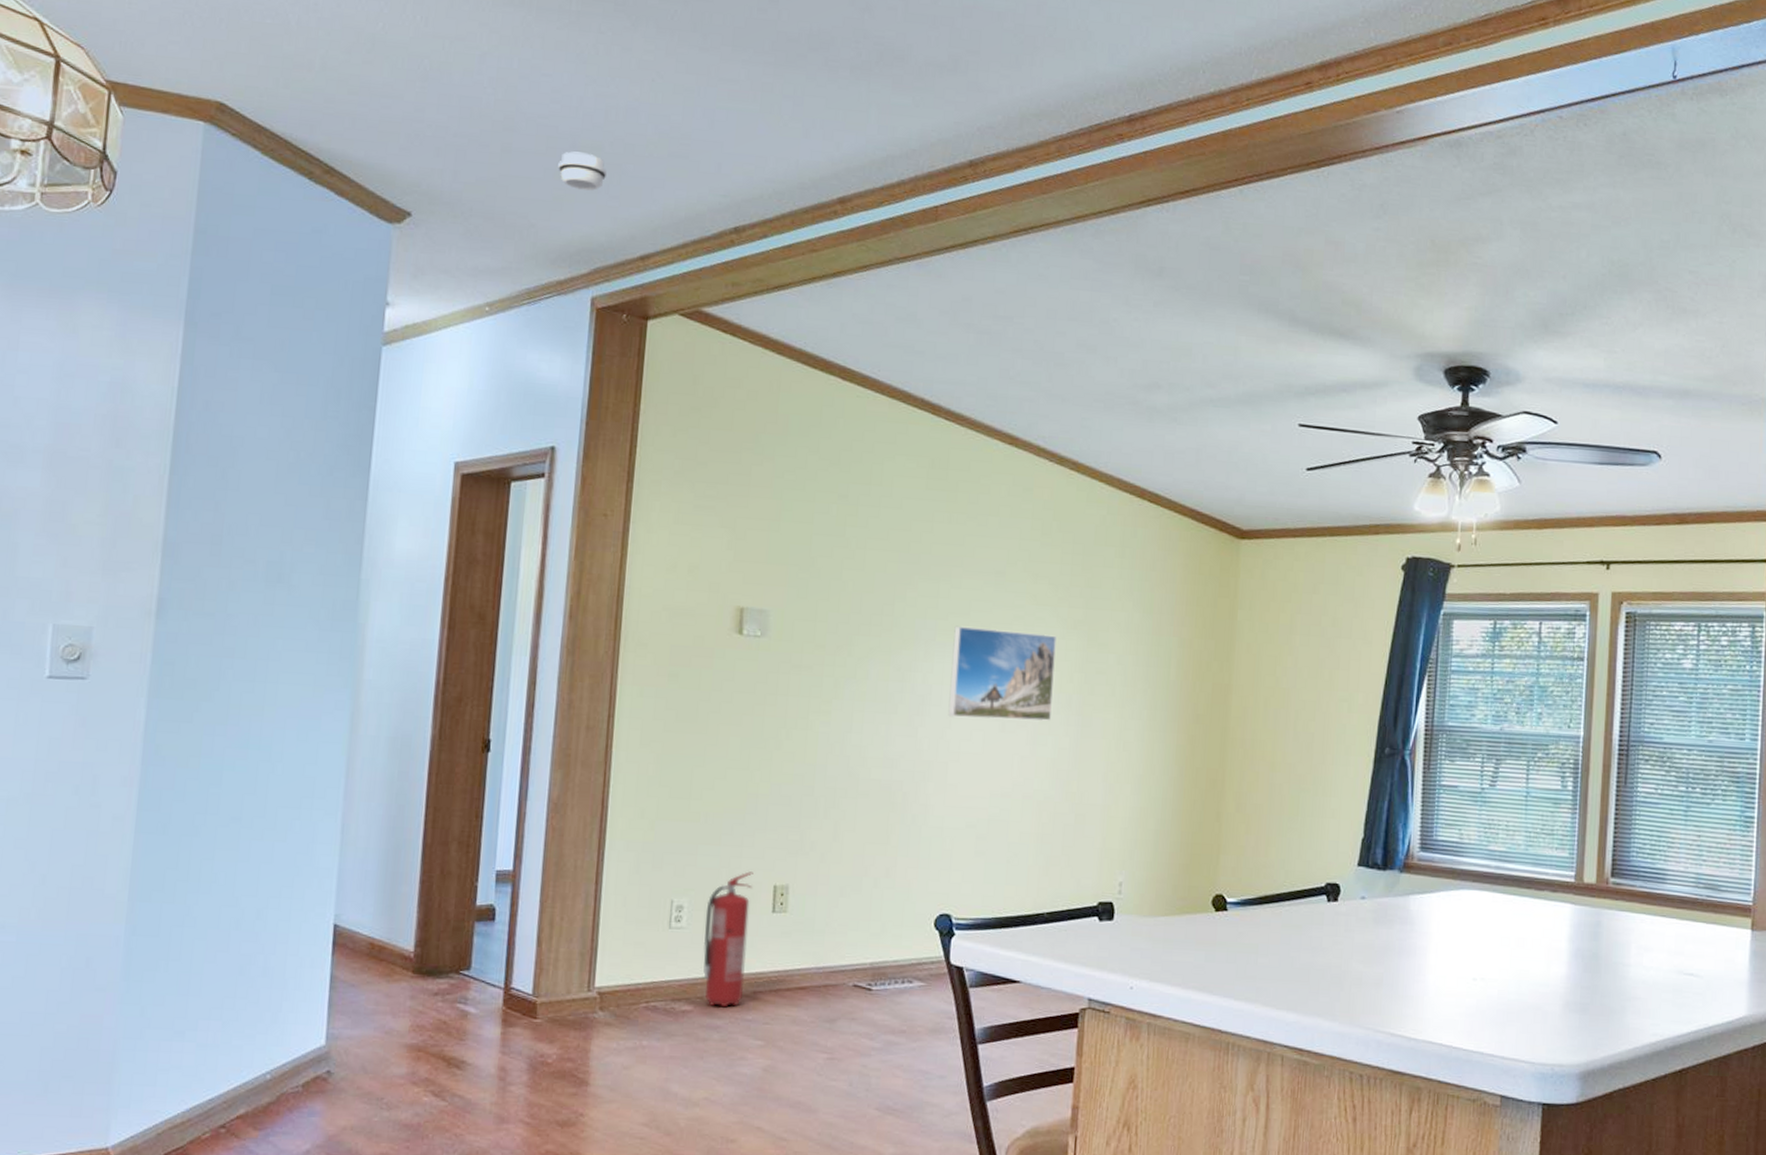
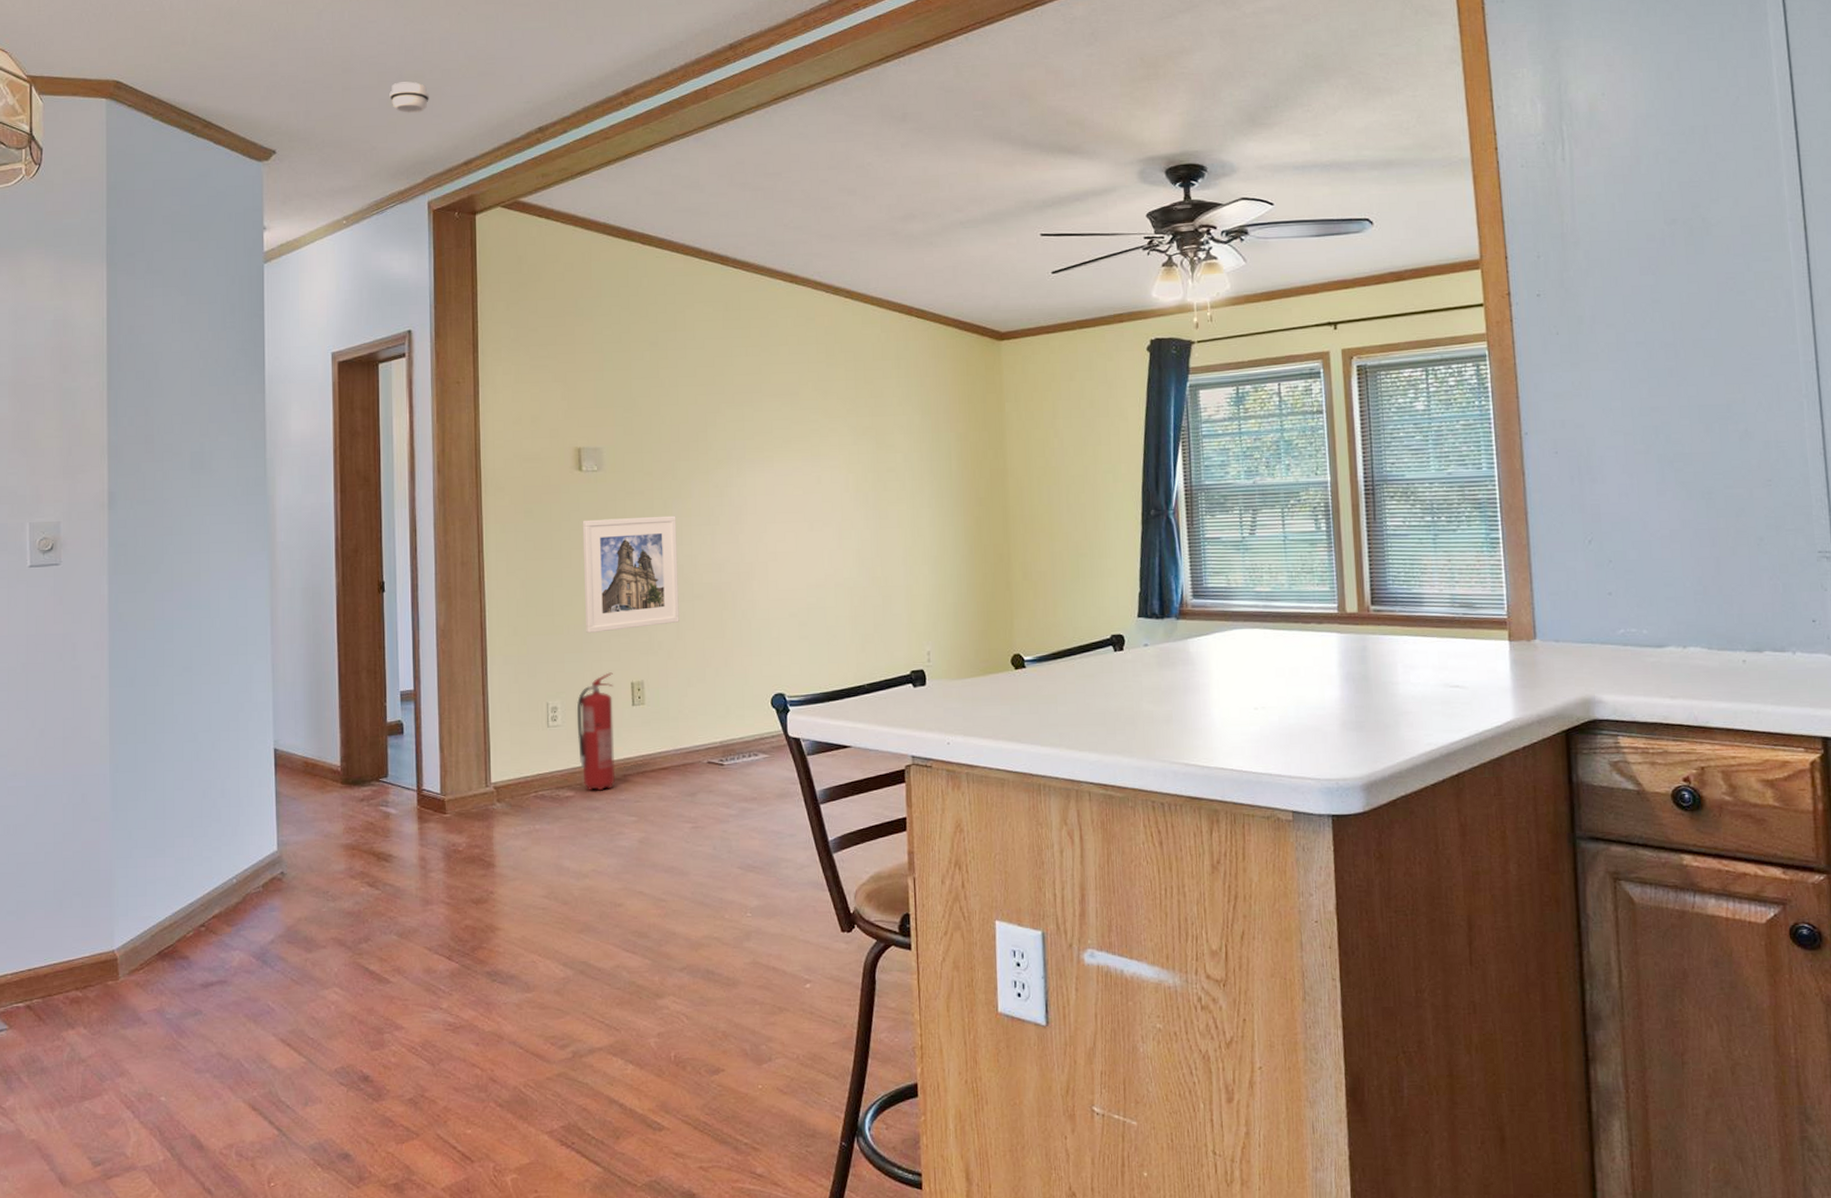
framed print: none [727,692,848,825] -> present [582,515,679,634]
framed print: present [948,625,1057,721] -> none [760,442,852,523]

